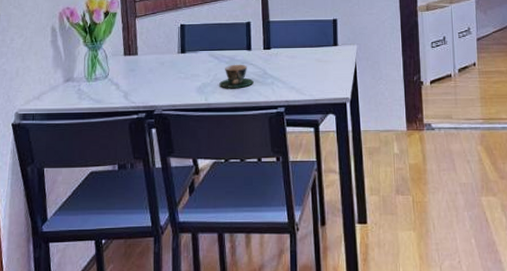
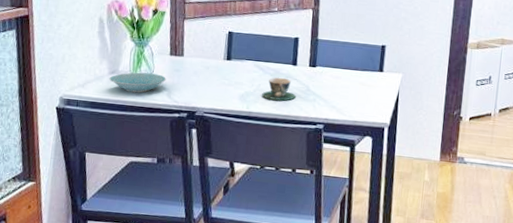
bowl: none [64,76,122,99] -> present [109,72,166,93]

